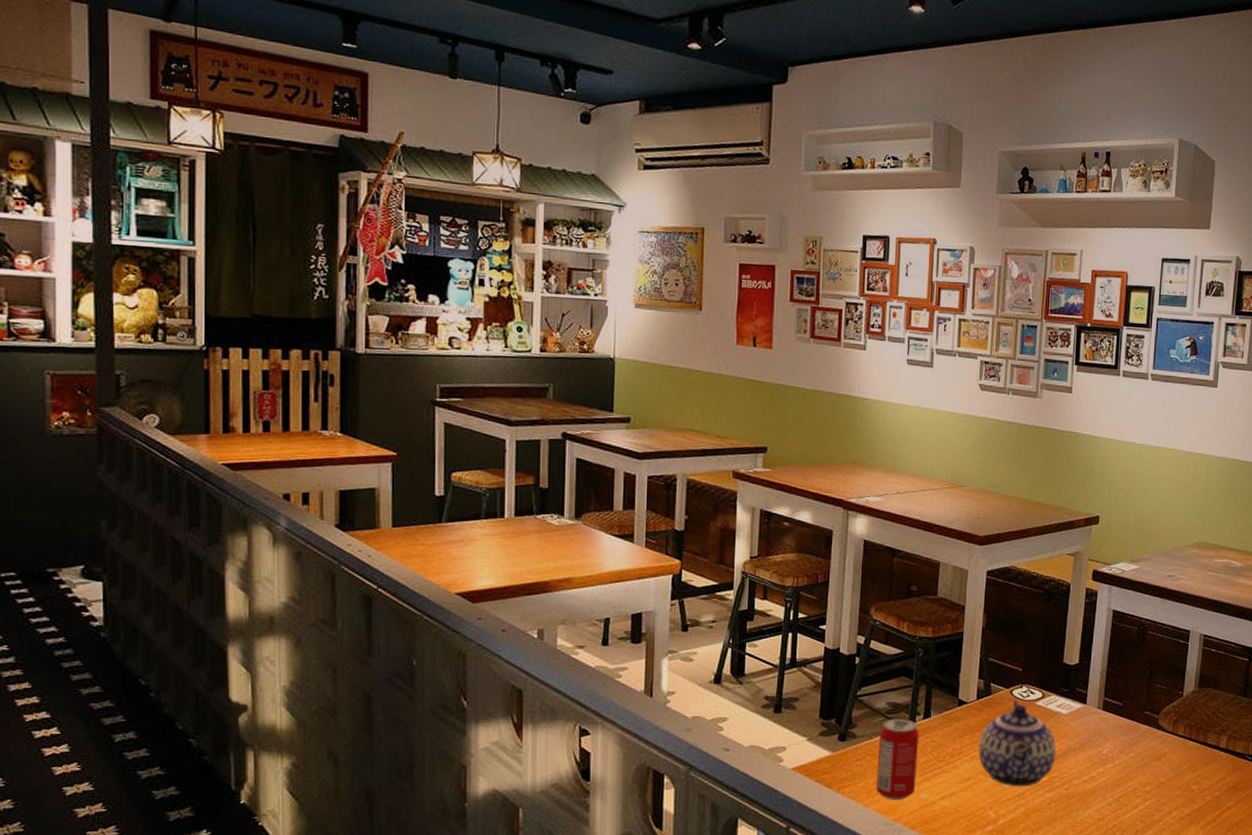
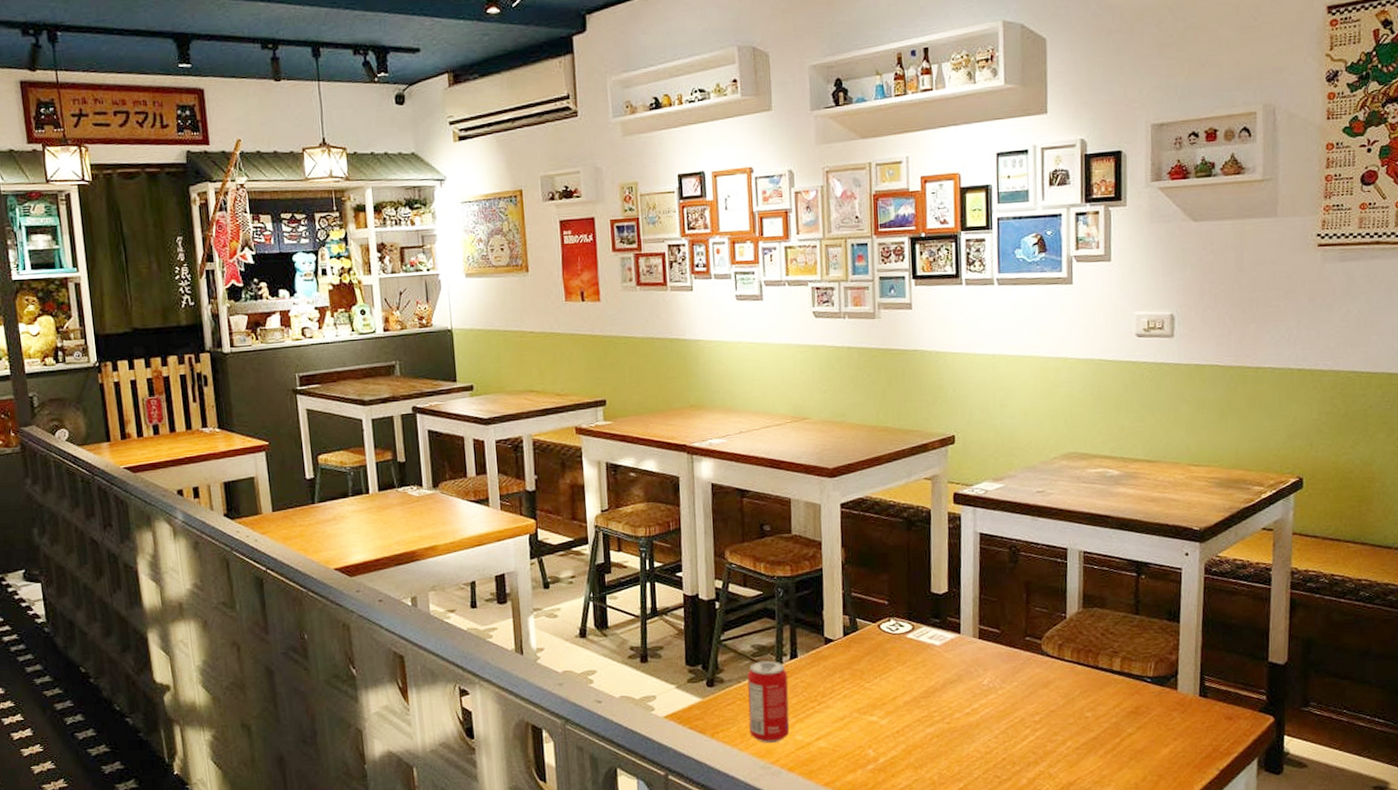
teapot: present [978,700,1056,787] -> none [850,634,933,724]

